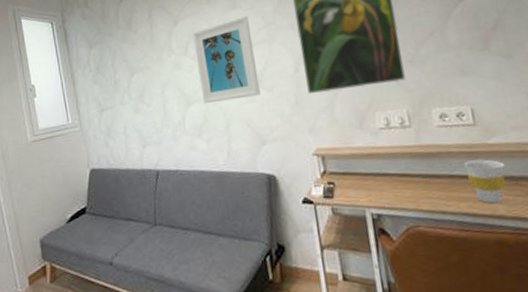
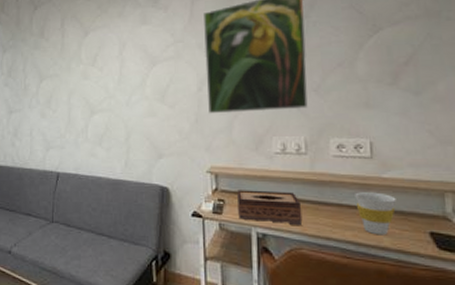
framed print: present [192,15,260,104] -> none [102,31,162,115]
tissue box: none [346,167,416,203] -> present [237,190,303,225]

